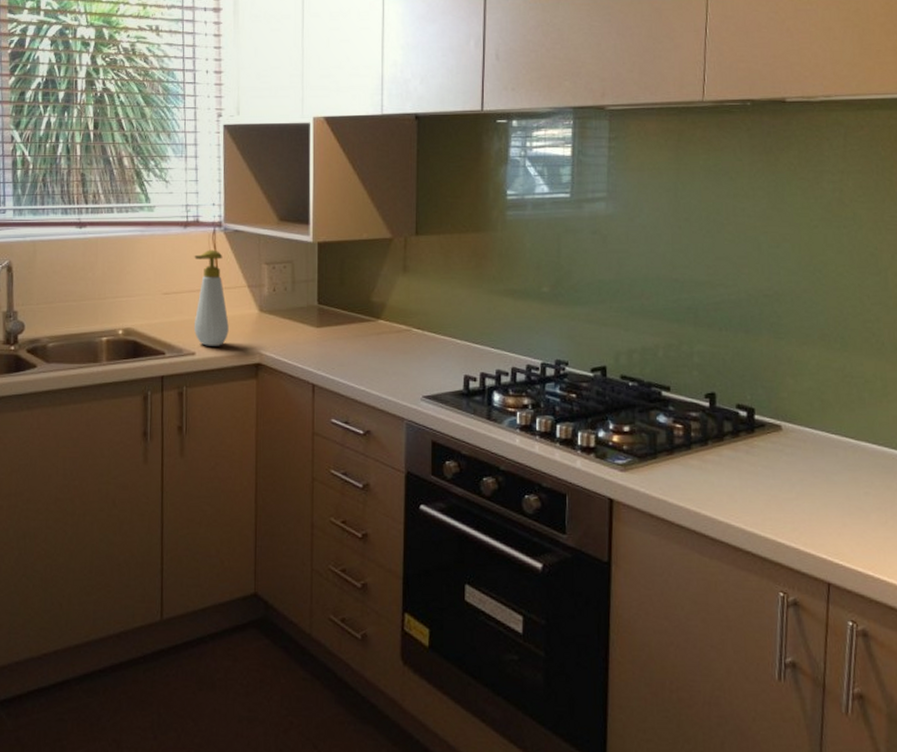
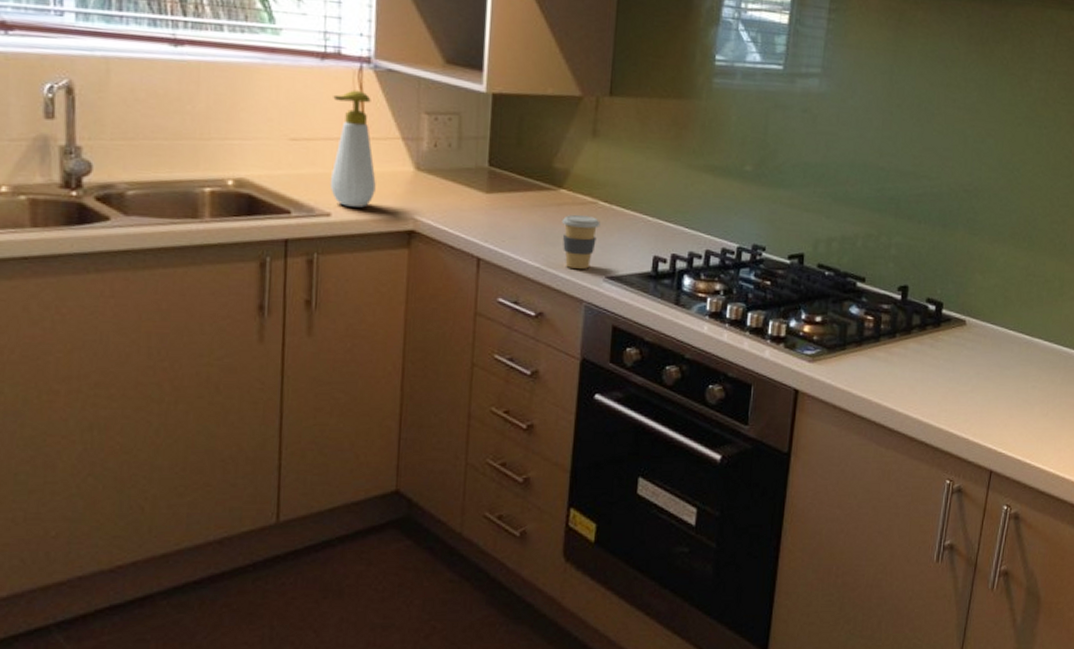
coffee cup: none [381,342,415,390] -> present [561,215,601,269]

